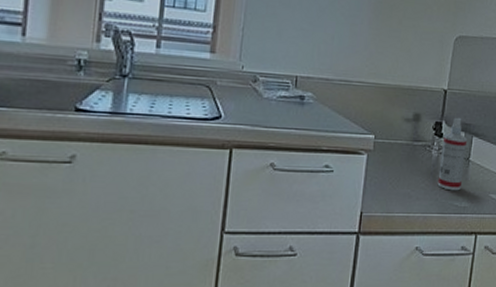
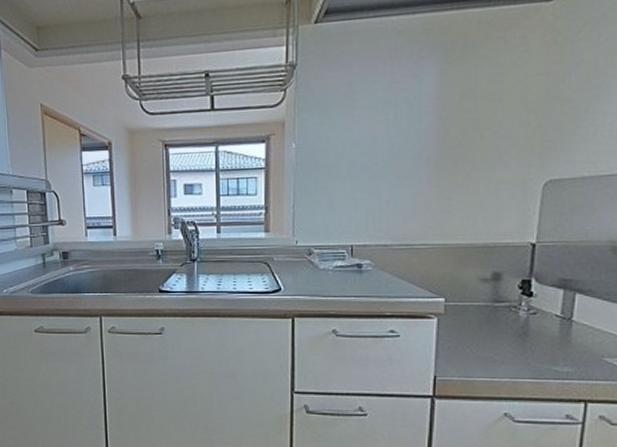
spray bottle: present [437,117,468,191] -> none [529,273,568,355]

